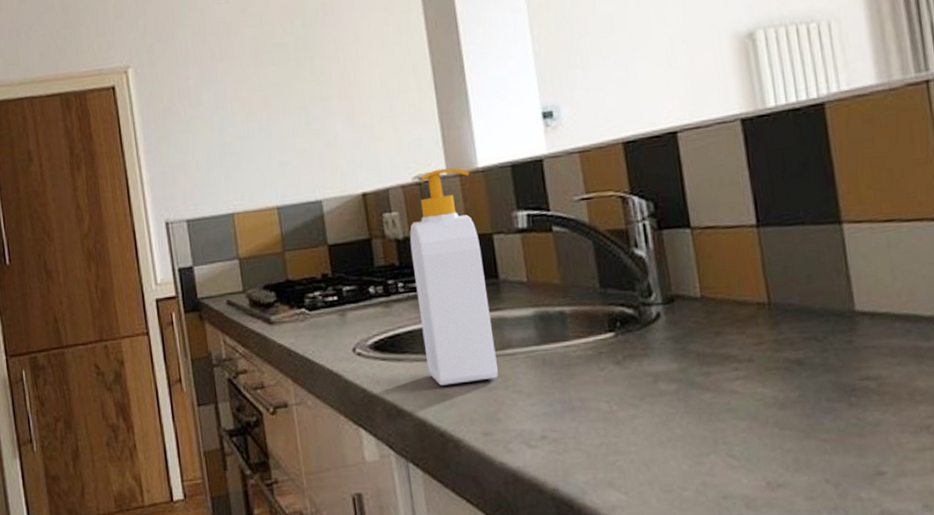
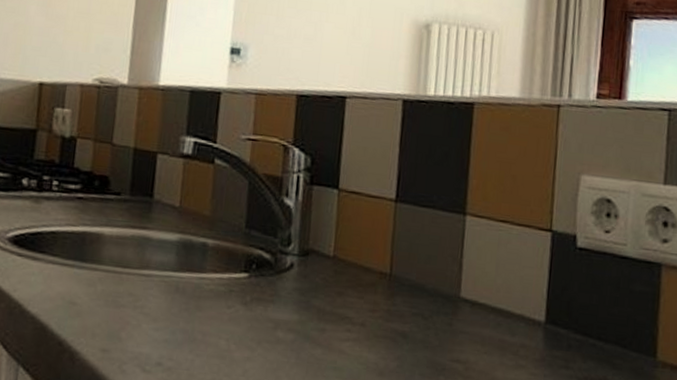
soap bottle: present [409,167,498,386] -> none [61,76,150,297]

